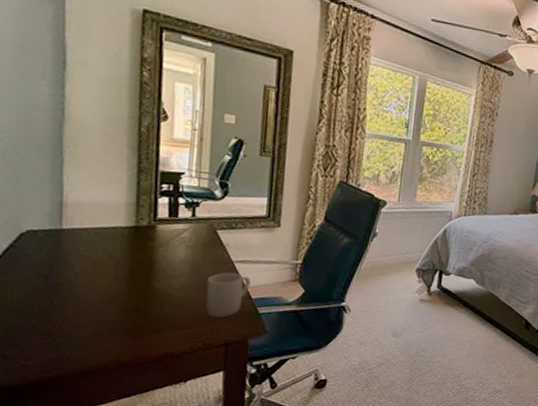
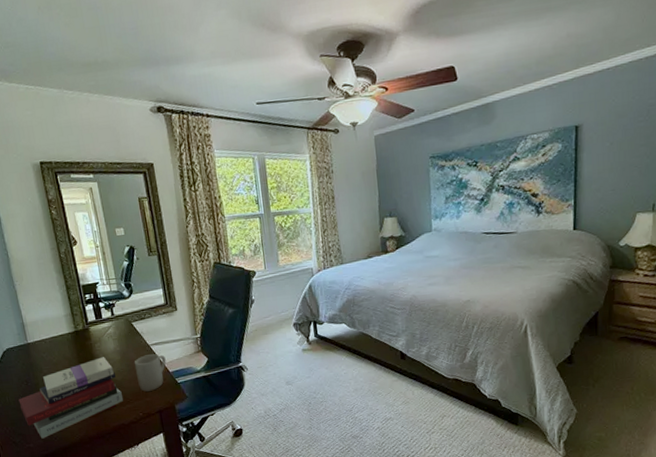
books: none [25,265,181,356] -> present [18,357,123,439]

